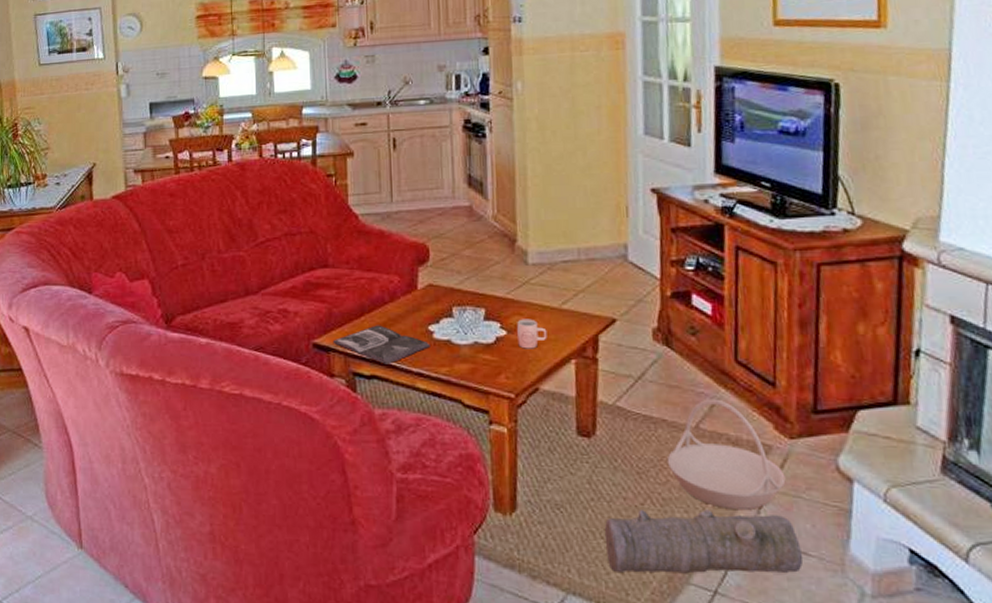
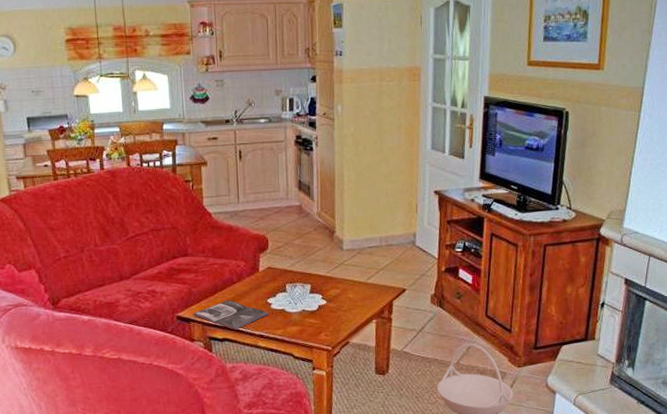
mug: present [516,319,547,349] -> none [333,291,356,314]

